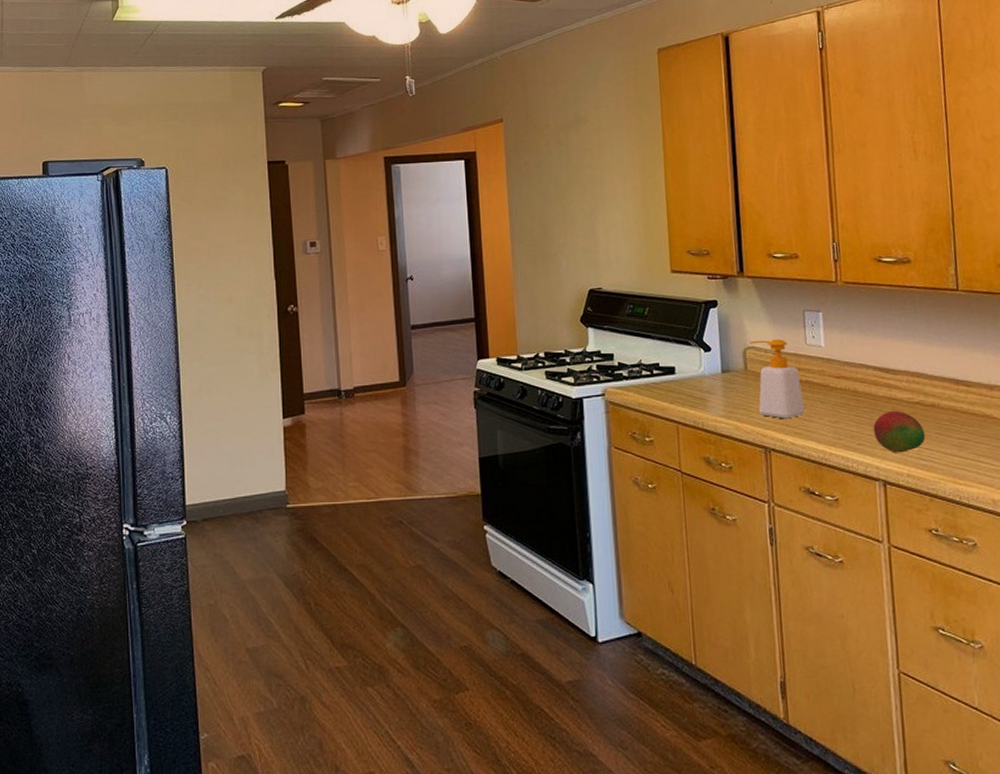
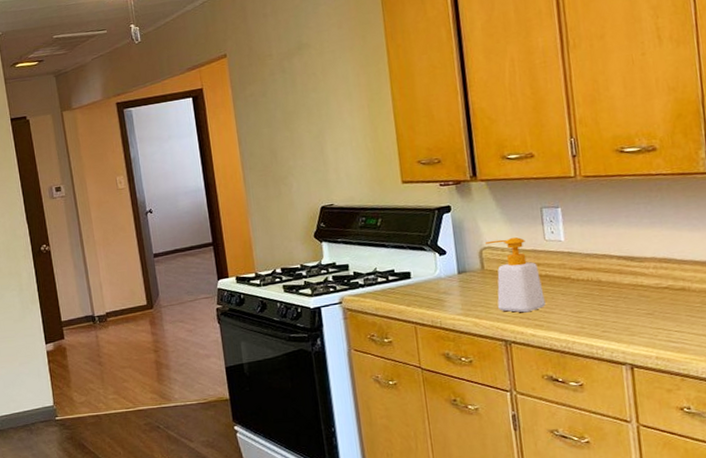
fruit: present [873,410,926,453] -> none [618,296,676,337]

